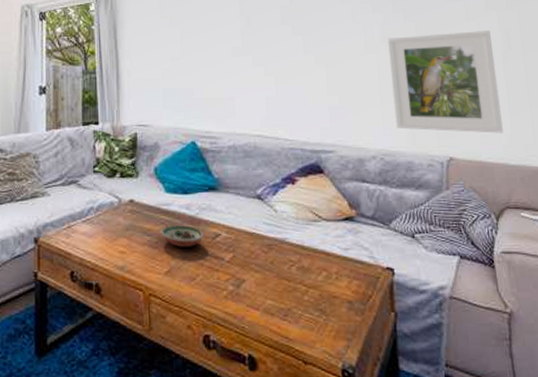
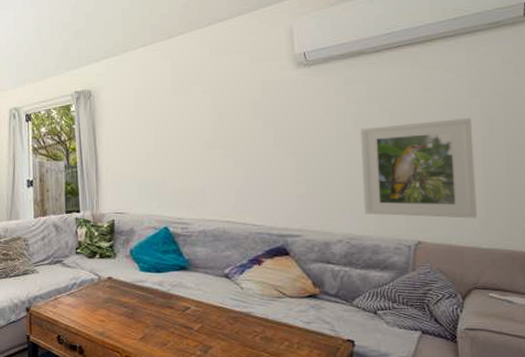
decorative bowl: present [160,225,204,247] -> none [135,299,175,318]

